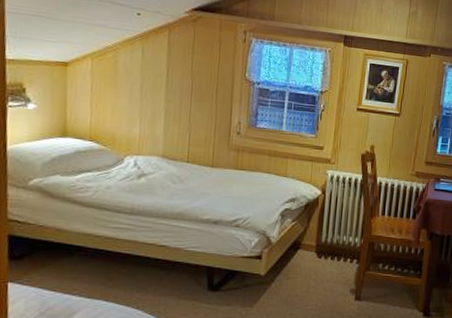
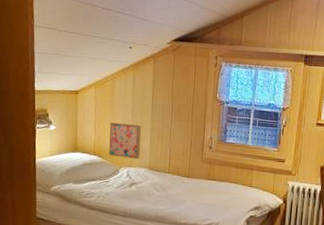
wall art: none [110,101,154,146] -> present [109,122,142,159]

